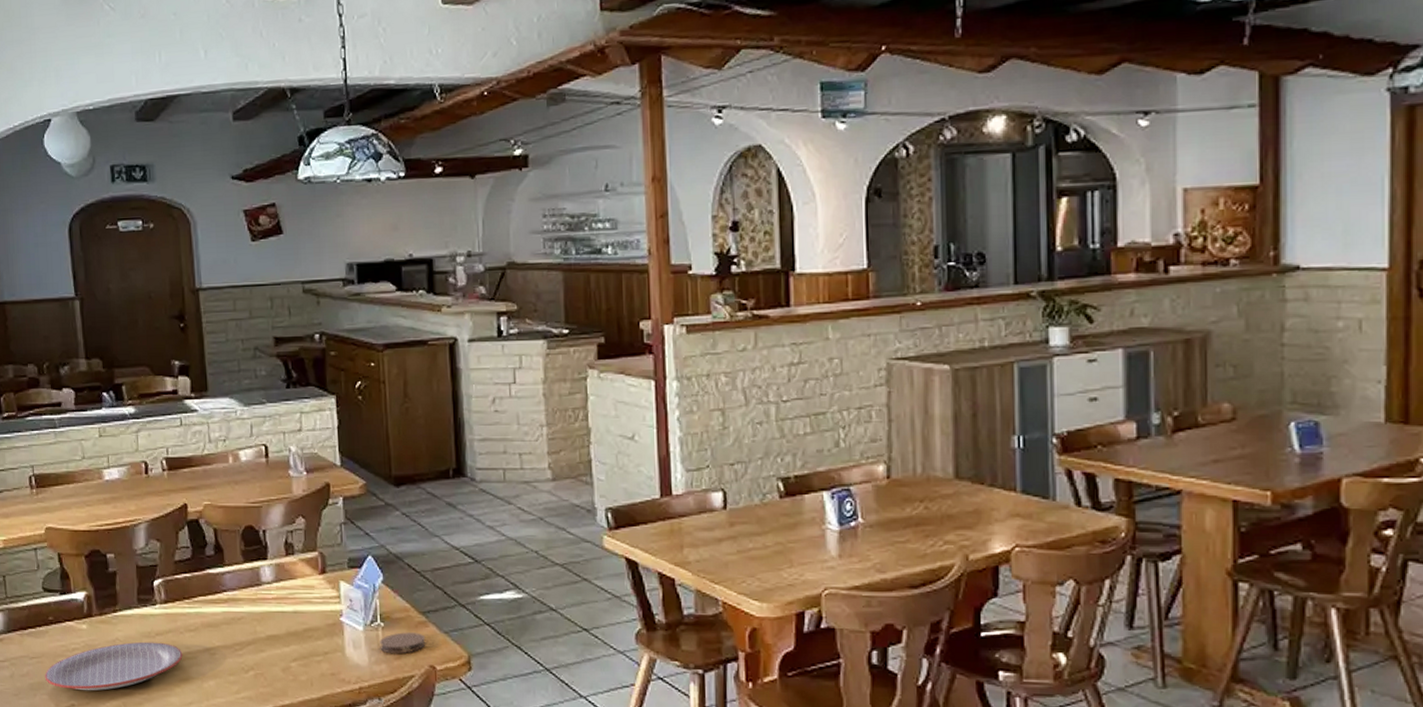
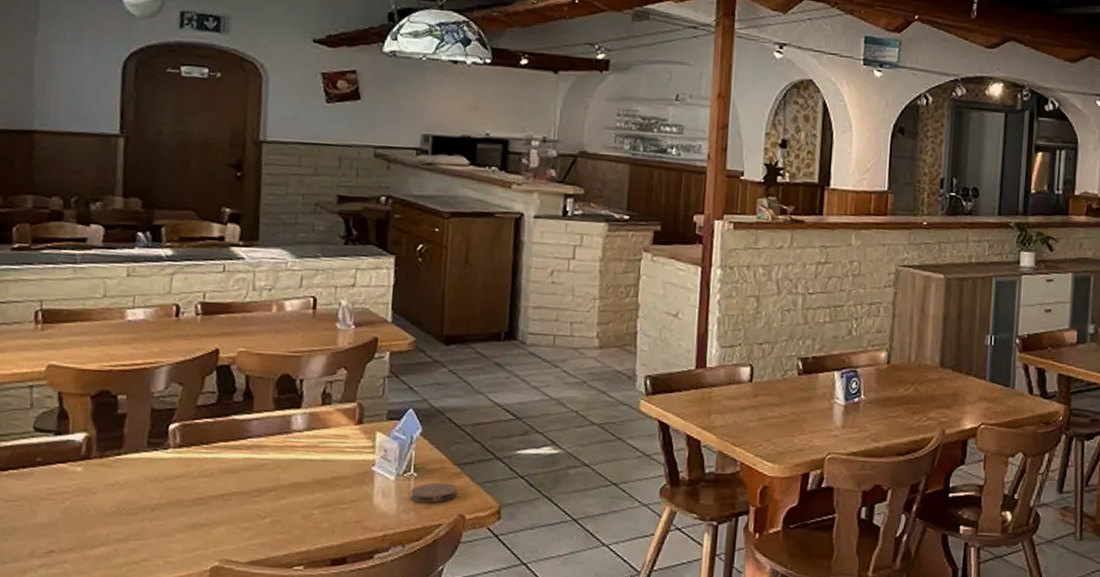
plate: present [45,641,183,691] -> none [21,486,192,537]

